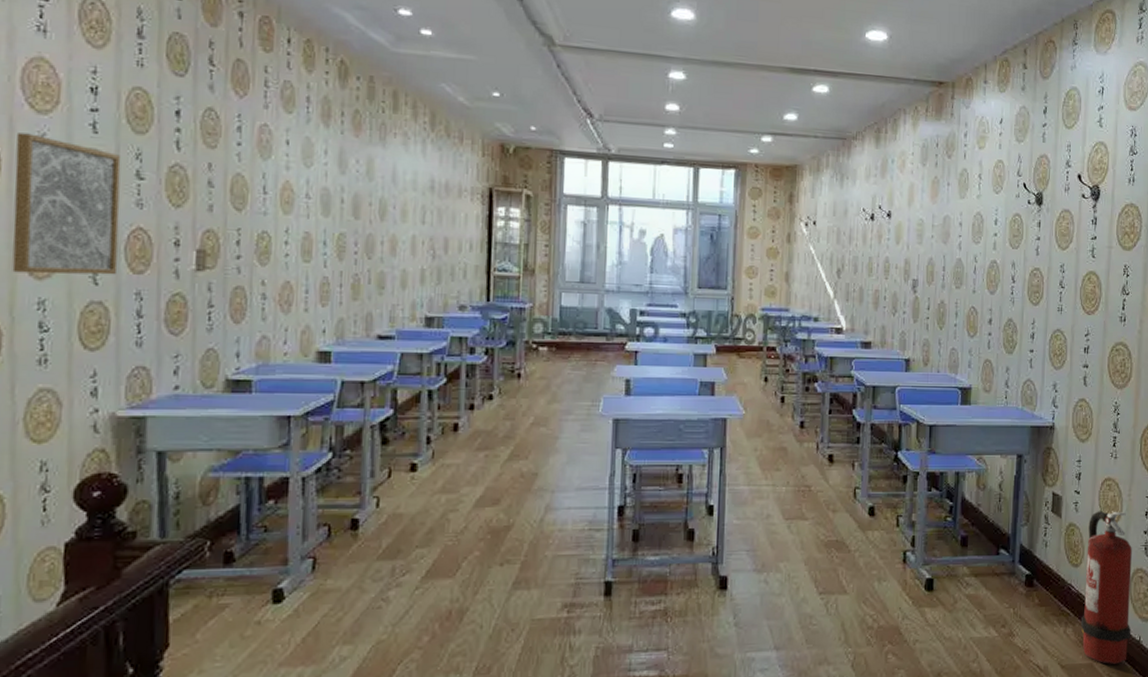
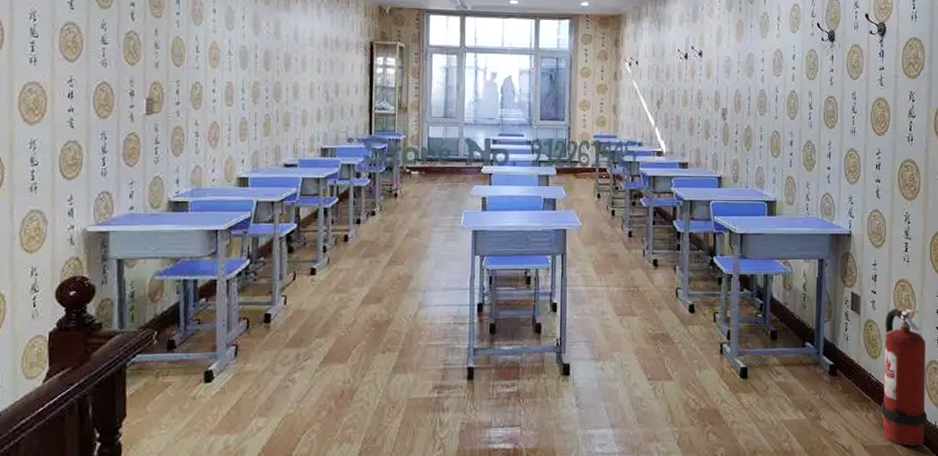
wall art: present [12,133,121,275] -> none [12,11,91,120]

